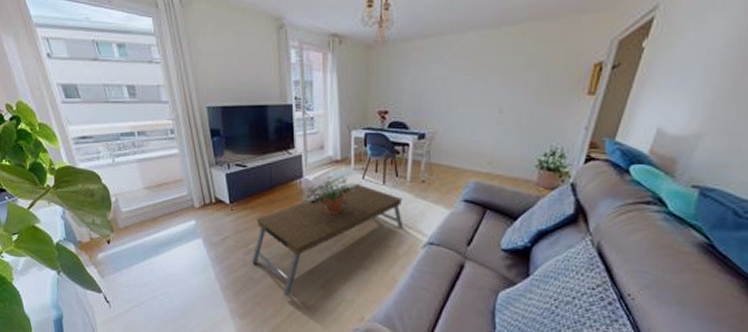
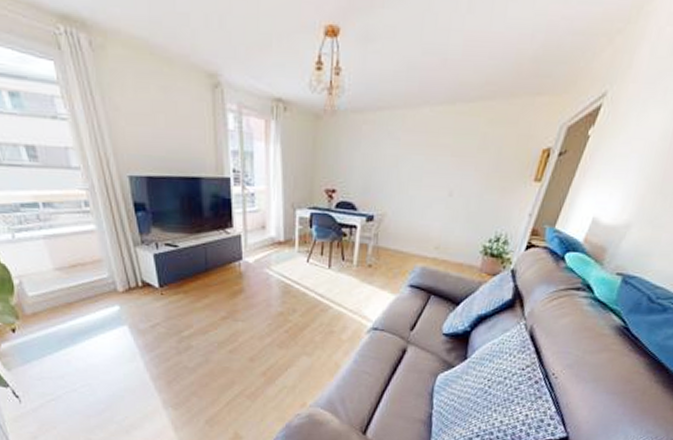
coffee table: present [252,185,404,297] -> none [186,268,349,386]
potted plant: present [301,176,362,215] -> none [240,258,307,300]

